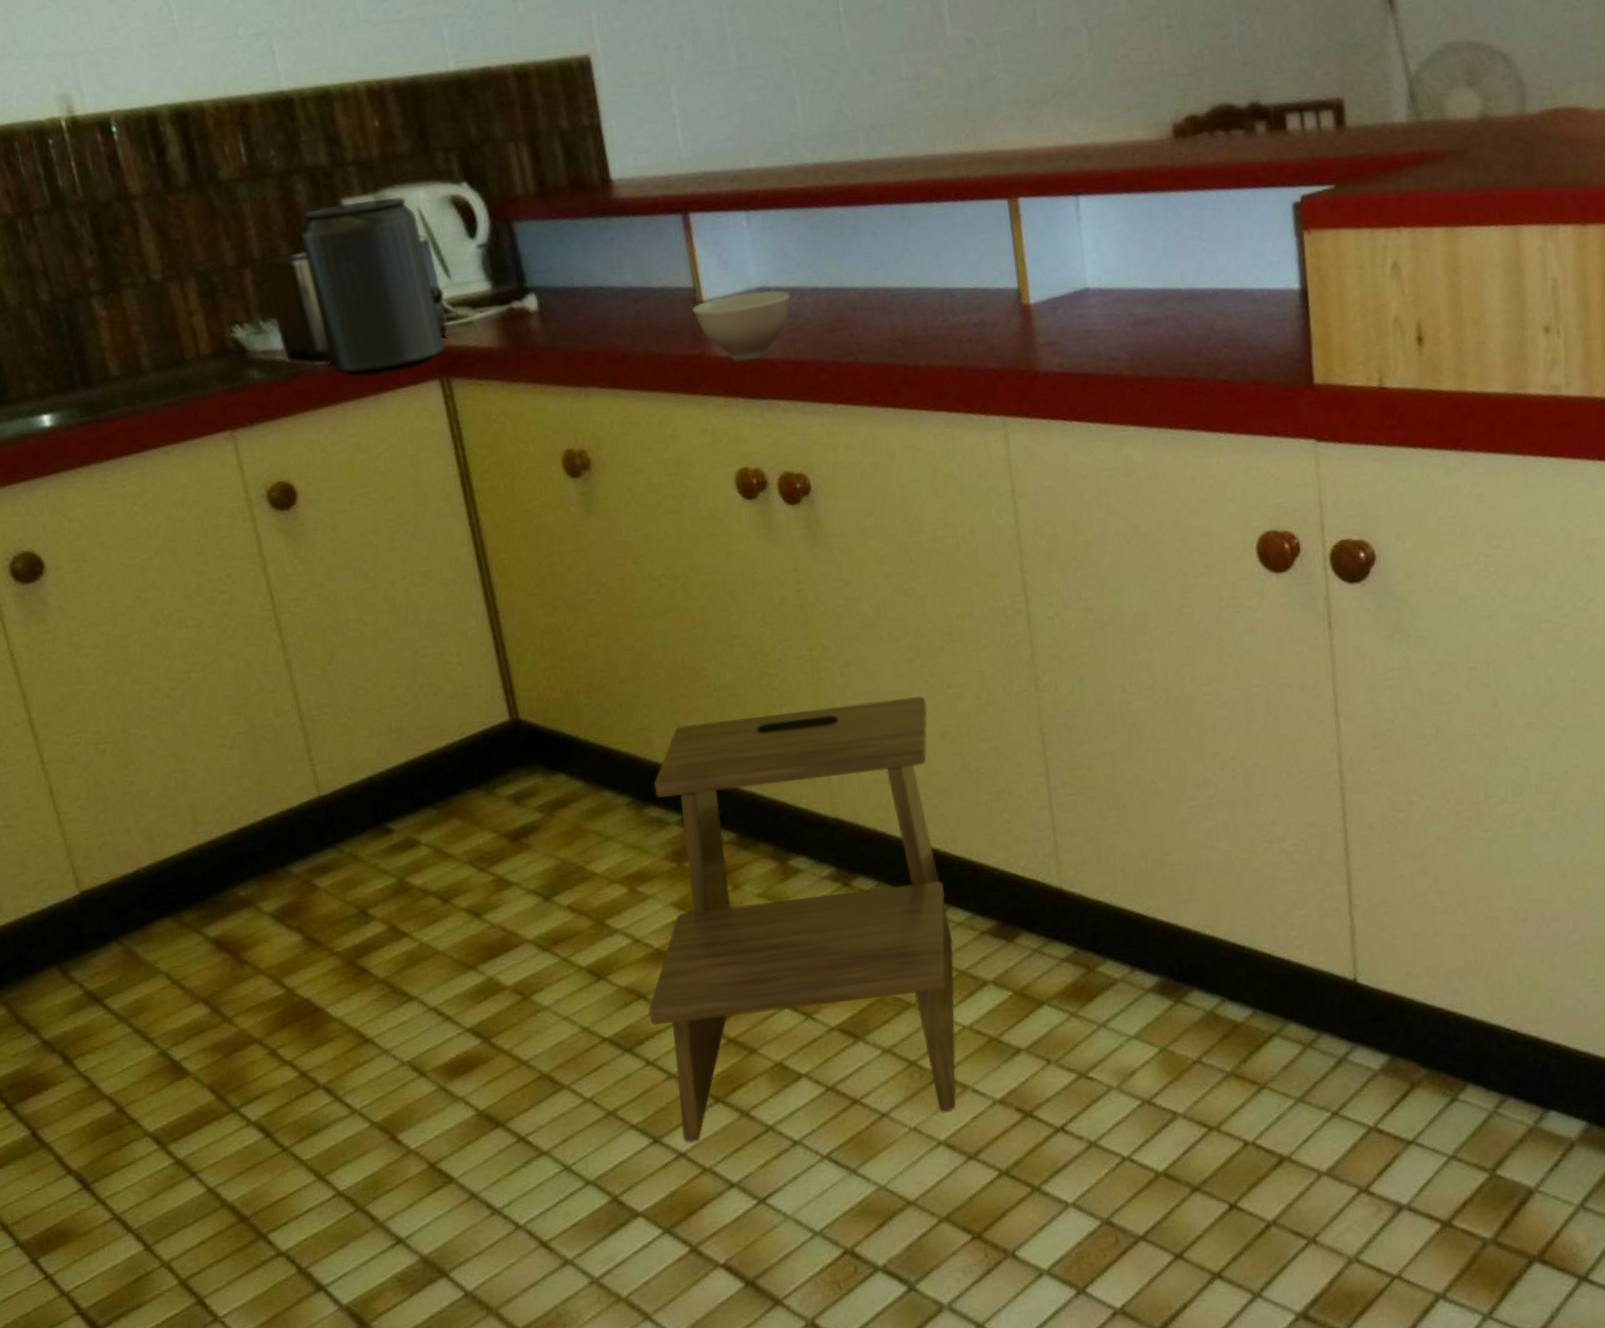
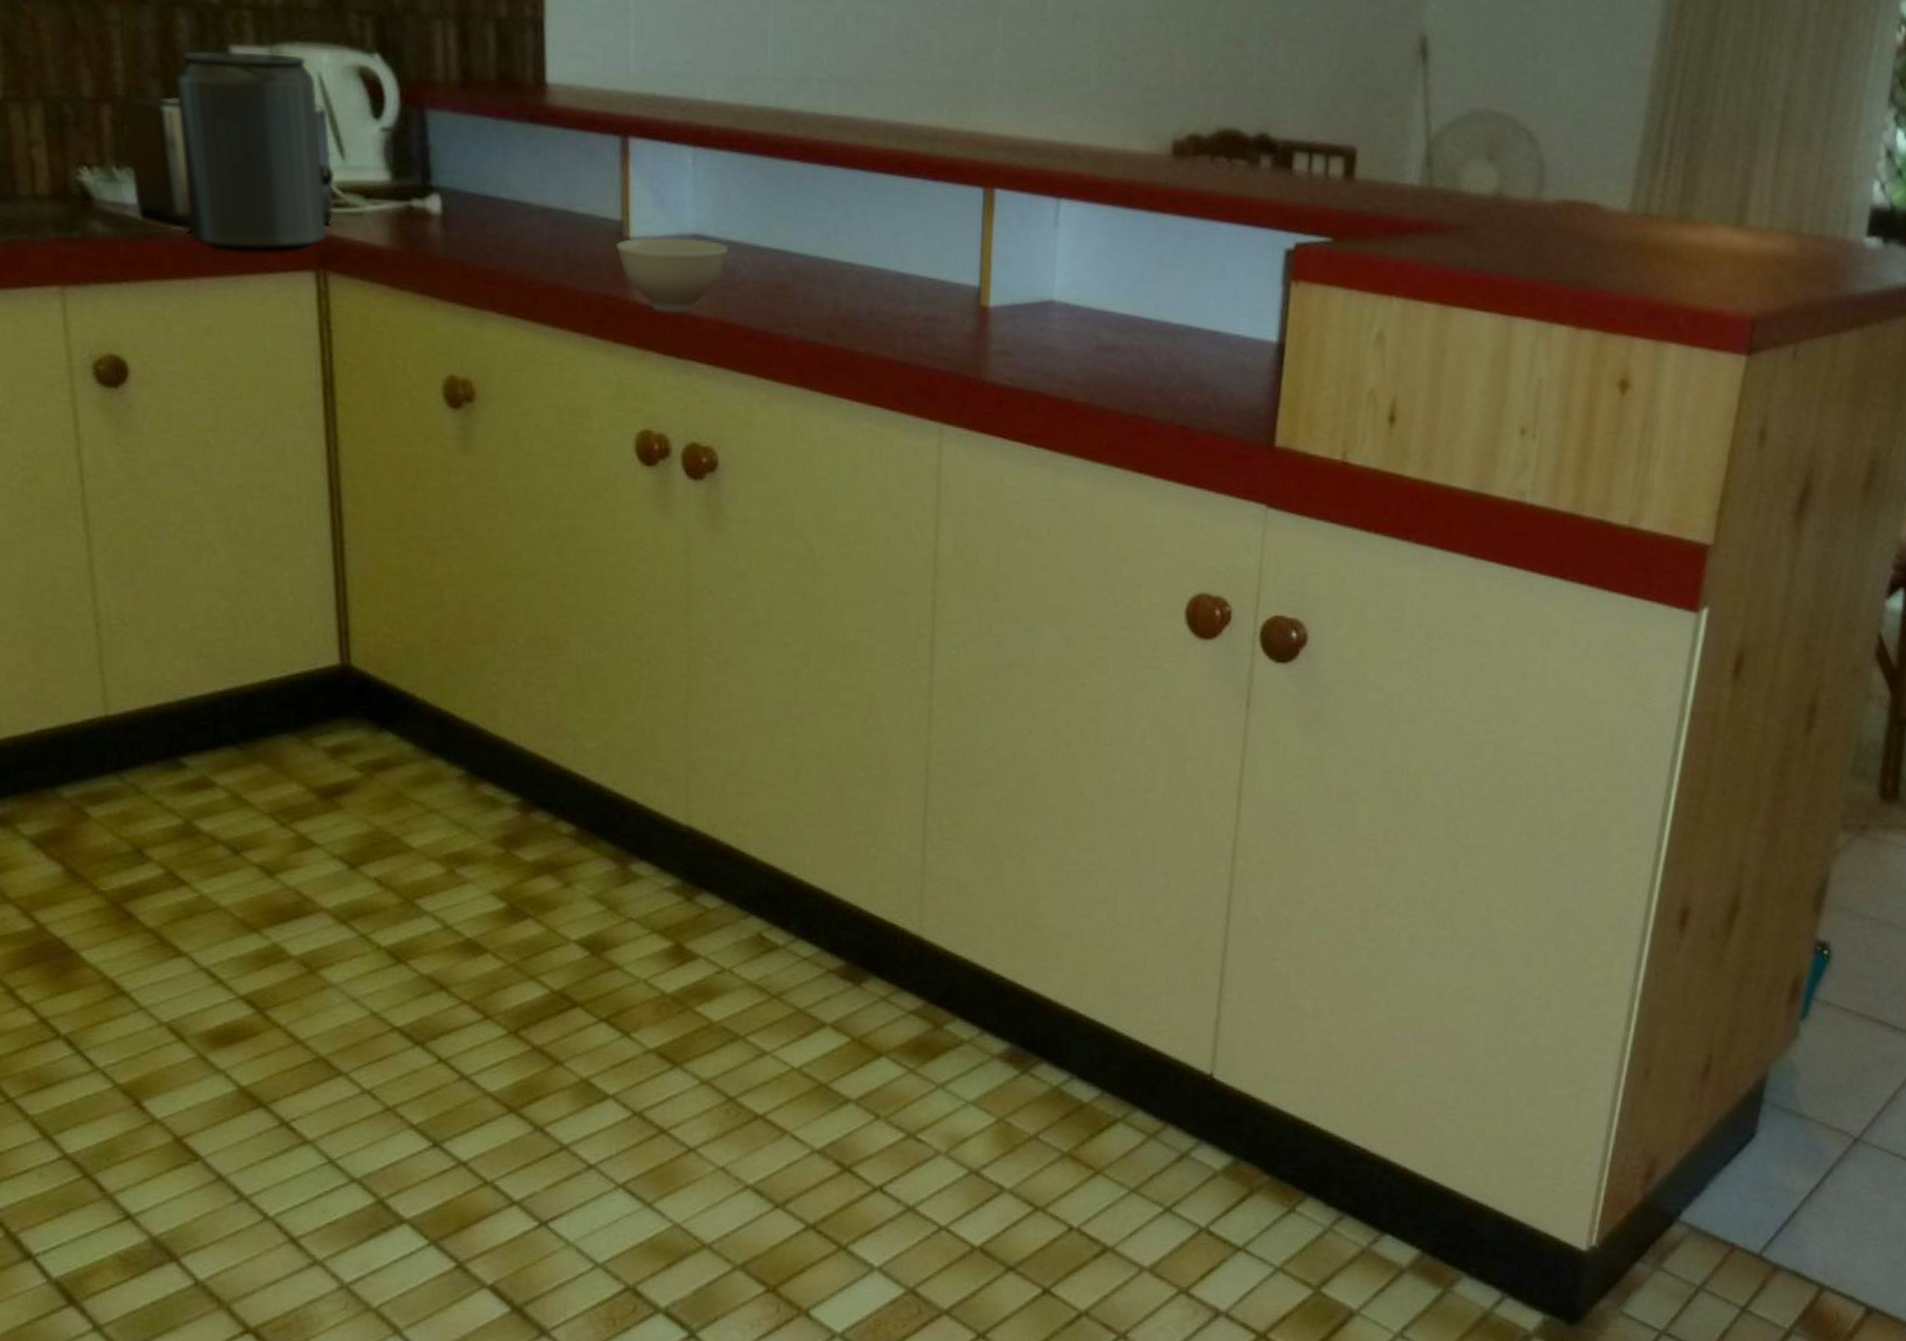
step stool: present [647,696,956,1143] -> none [448,701,808,1155]

